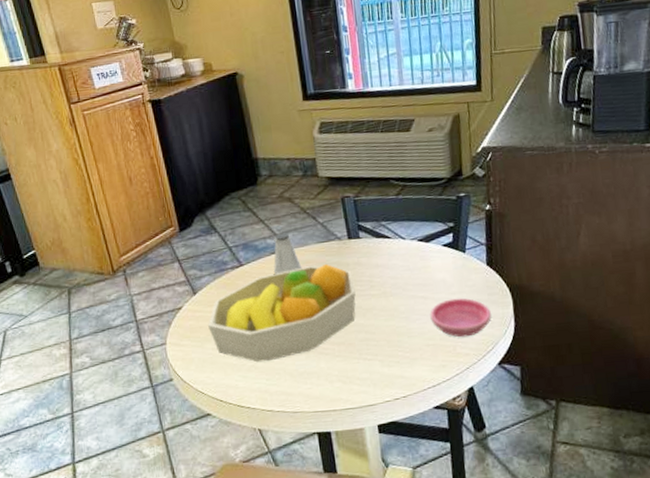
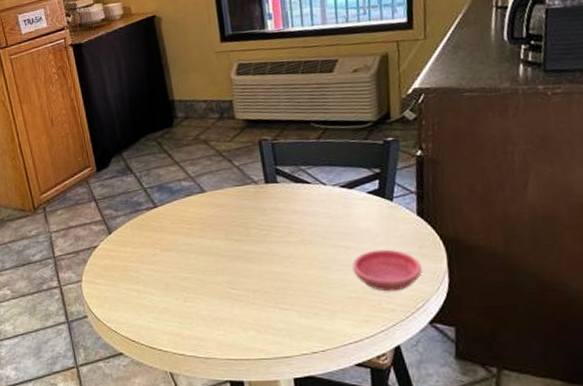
fruit bowl: present [207,263,356,363] -> none [121,207,272,305]
saltshaker: present [273,232,301,275] -> none [188,175,216,218]

